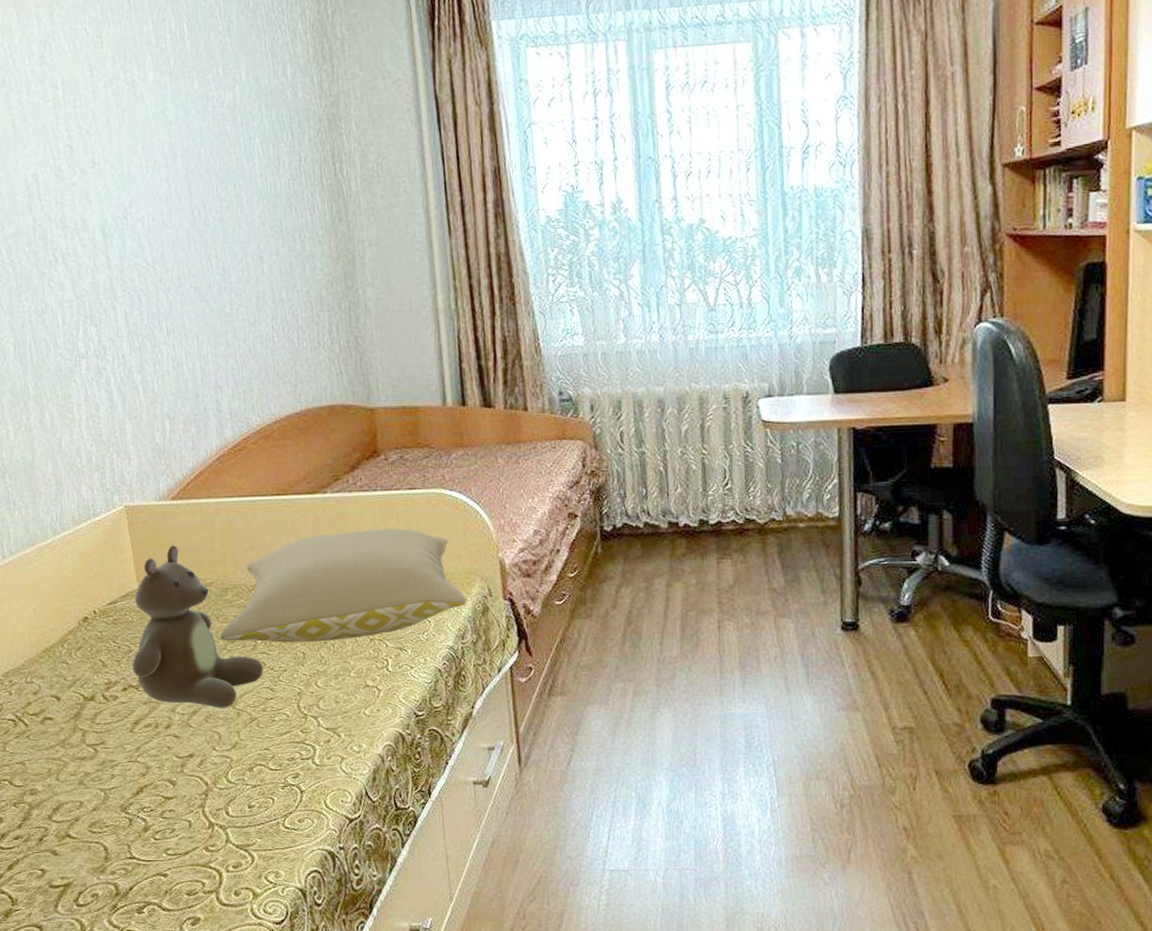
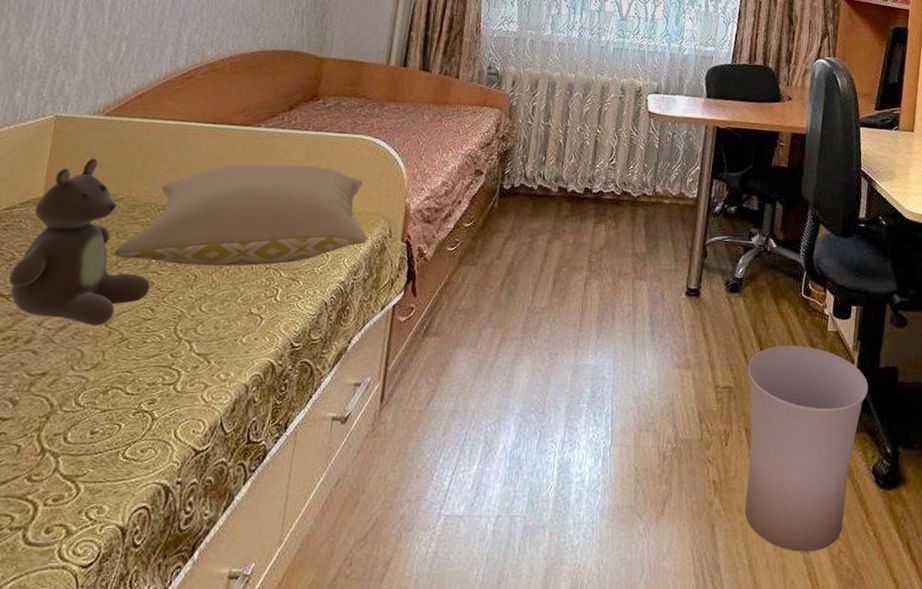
waste bin: none [930,676,1089,897] -> present [745,345,869,552]

